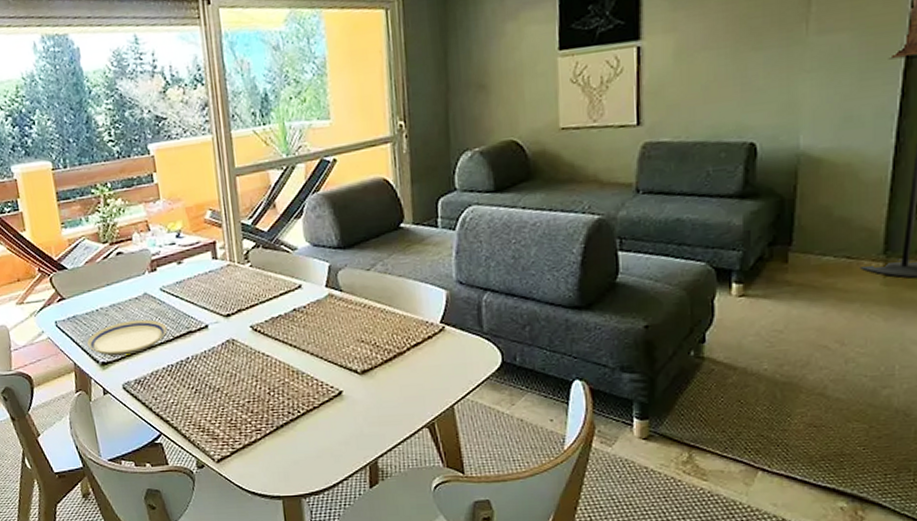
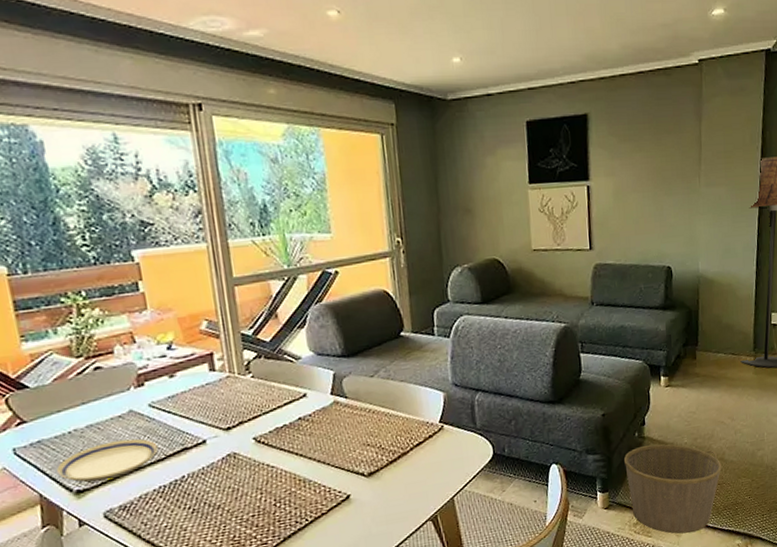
basket: none [672,367,821,483] -> present [623,444,722,534]

